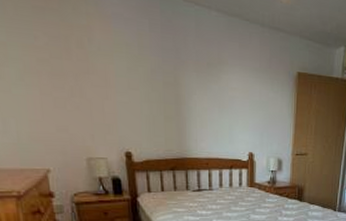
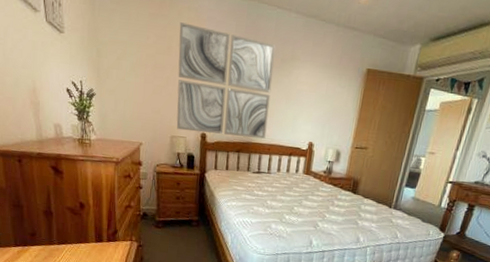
wall art: none [76,19,202,153] -> present [176,22,276,139]

